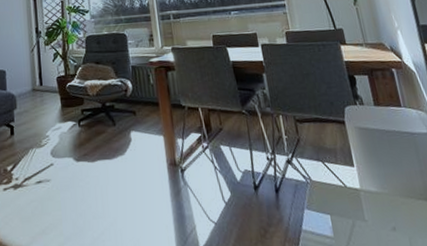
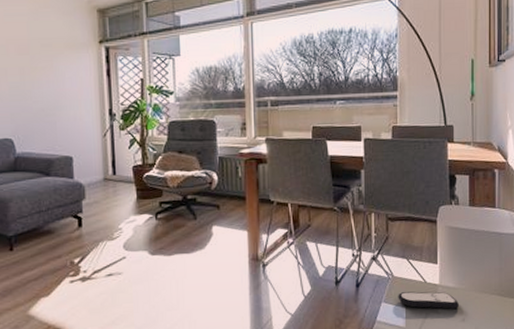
remote control: none [319,196,386,217] -> present [398,291,459,309]

